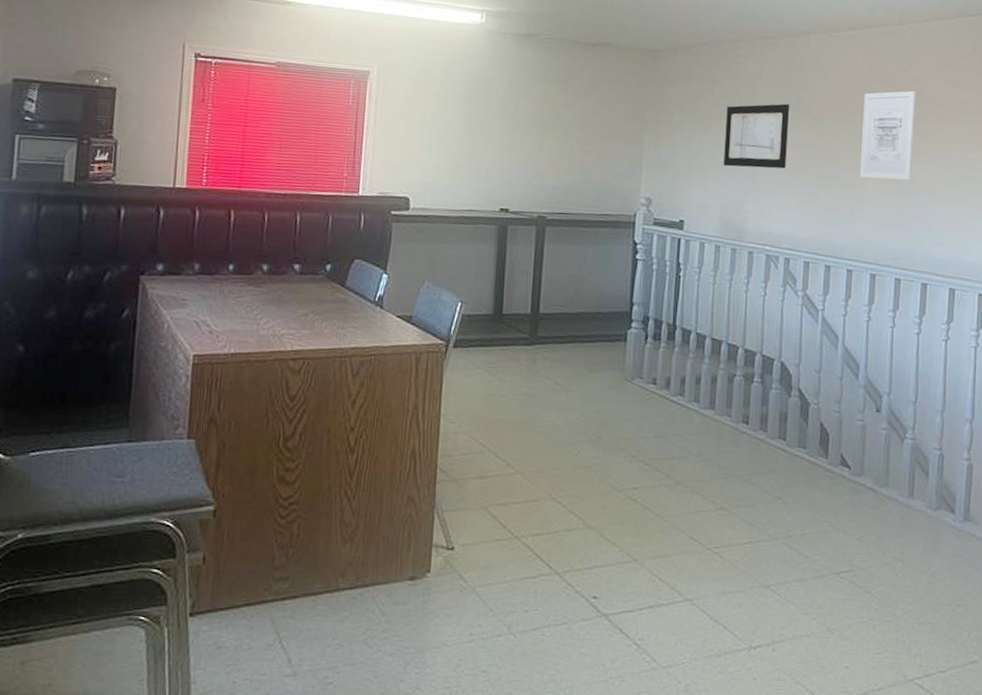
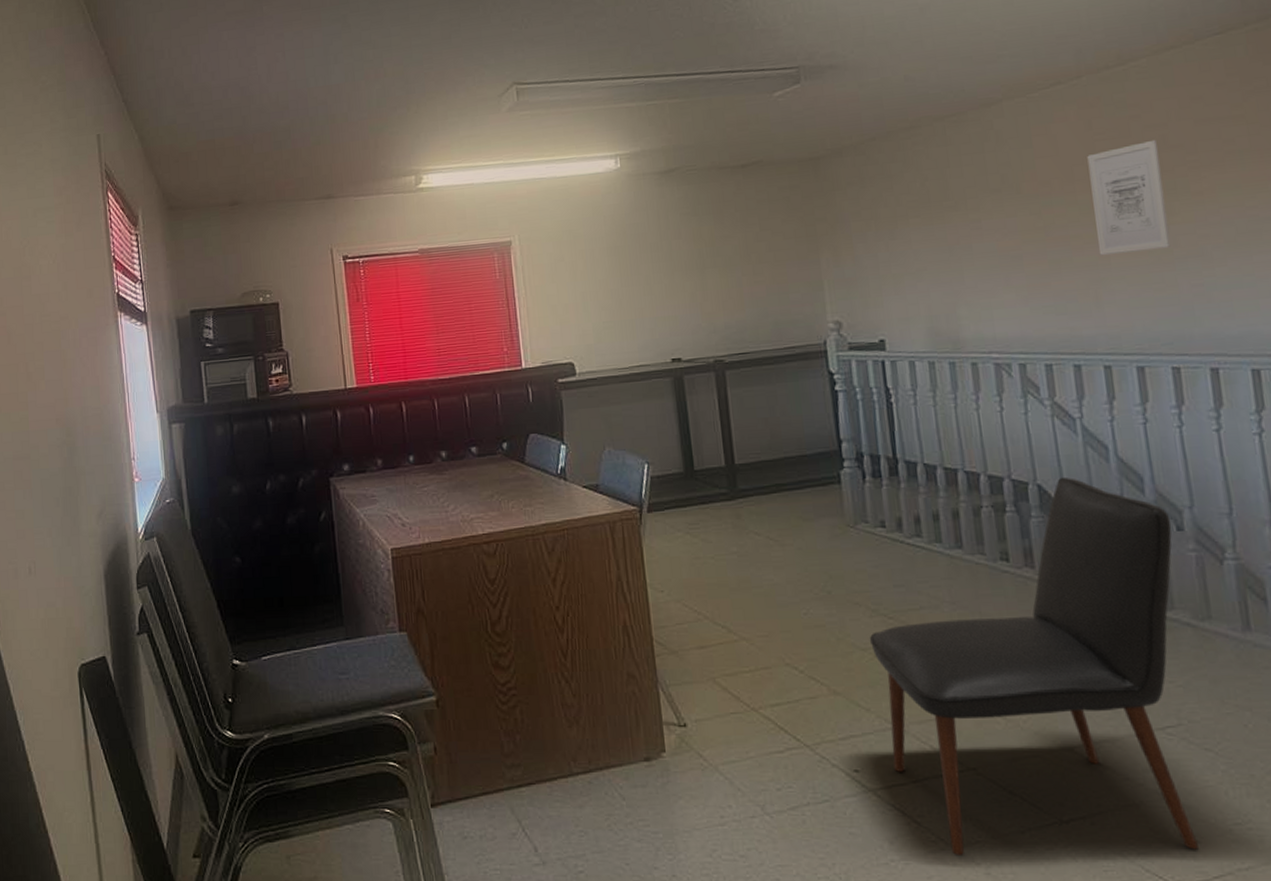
chair: none [626,357,873,674] -> present [869,476,1198,855]
wall art: present [723,103,790,169] -> none [913,186,1000,271]

